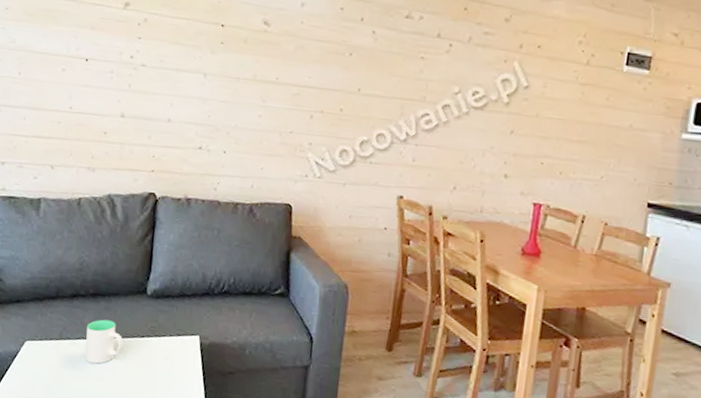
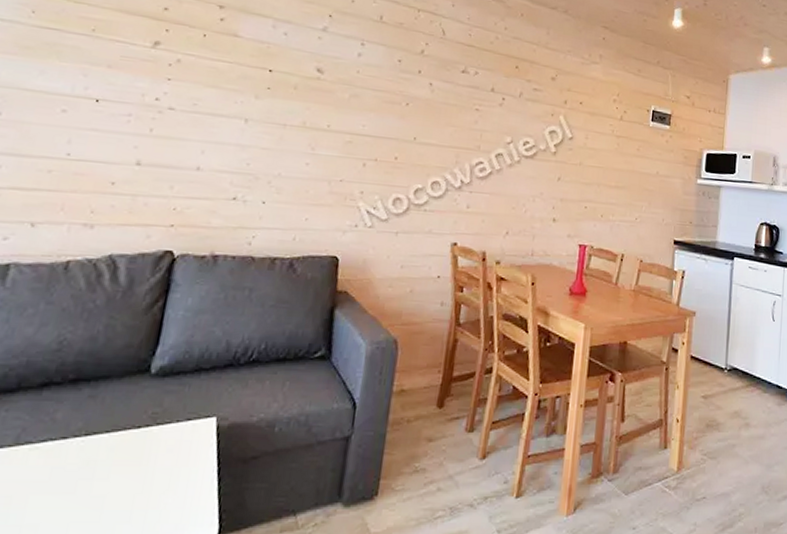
mug: present [85,319,124,364] -> none [51,411,111,471]

